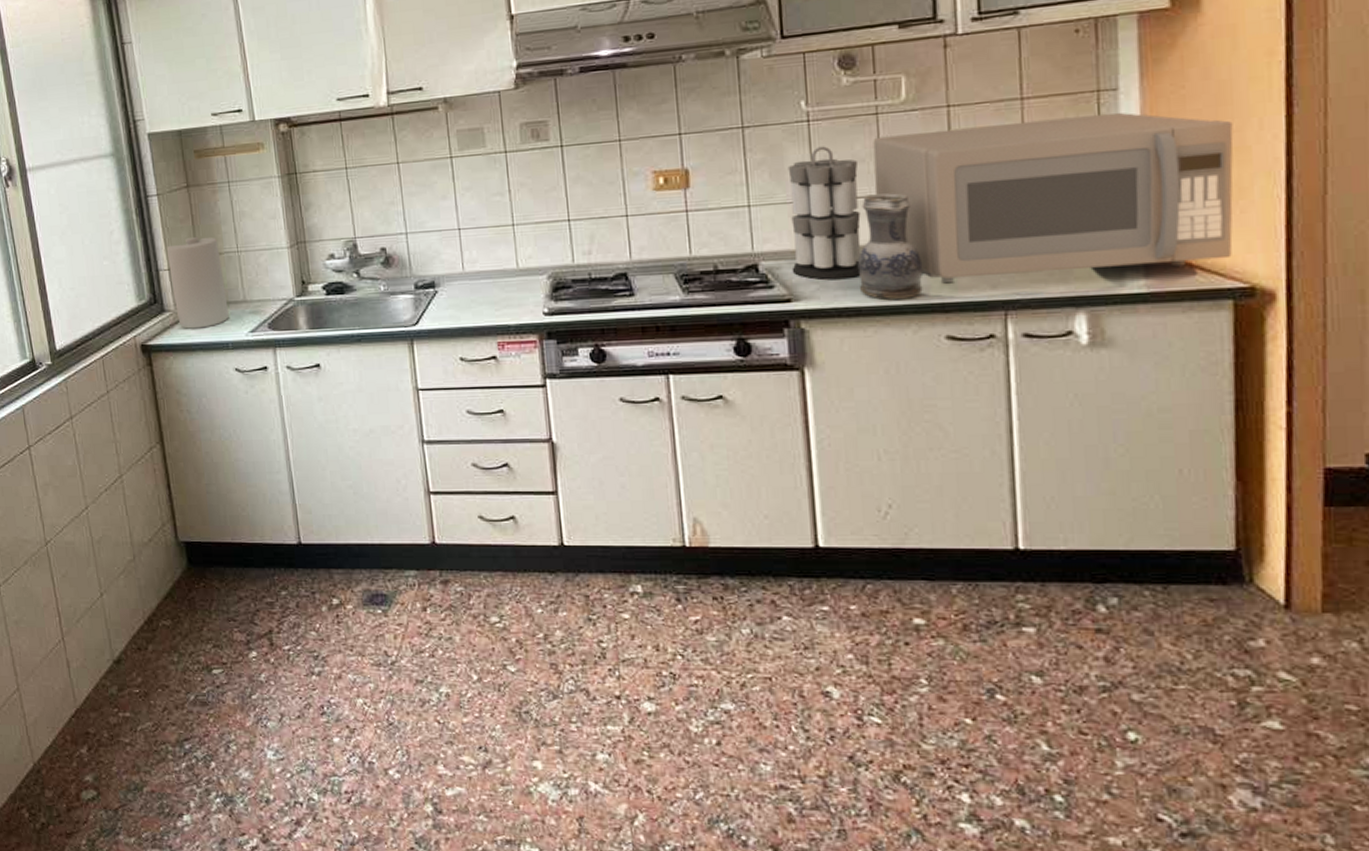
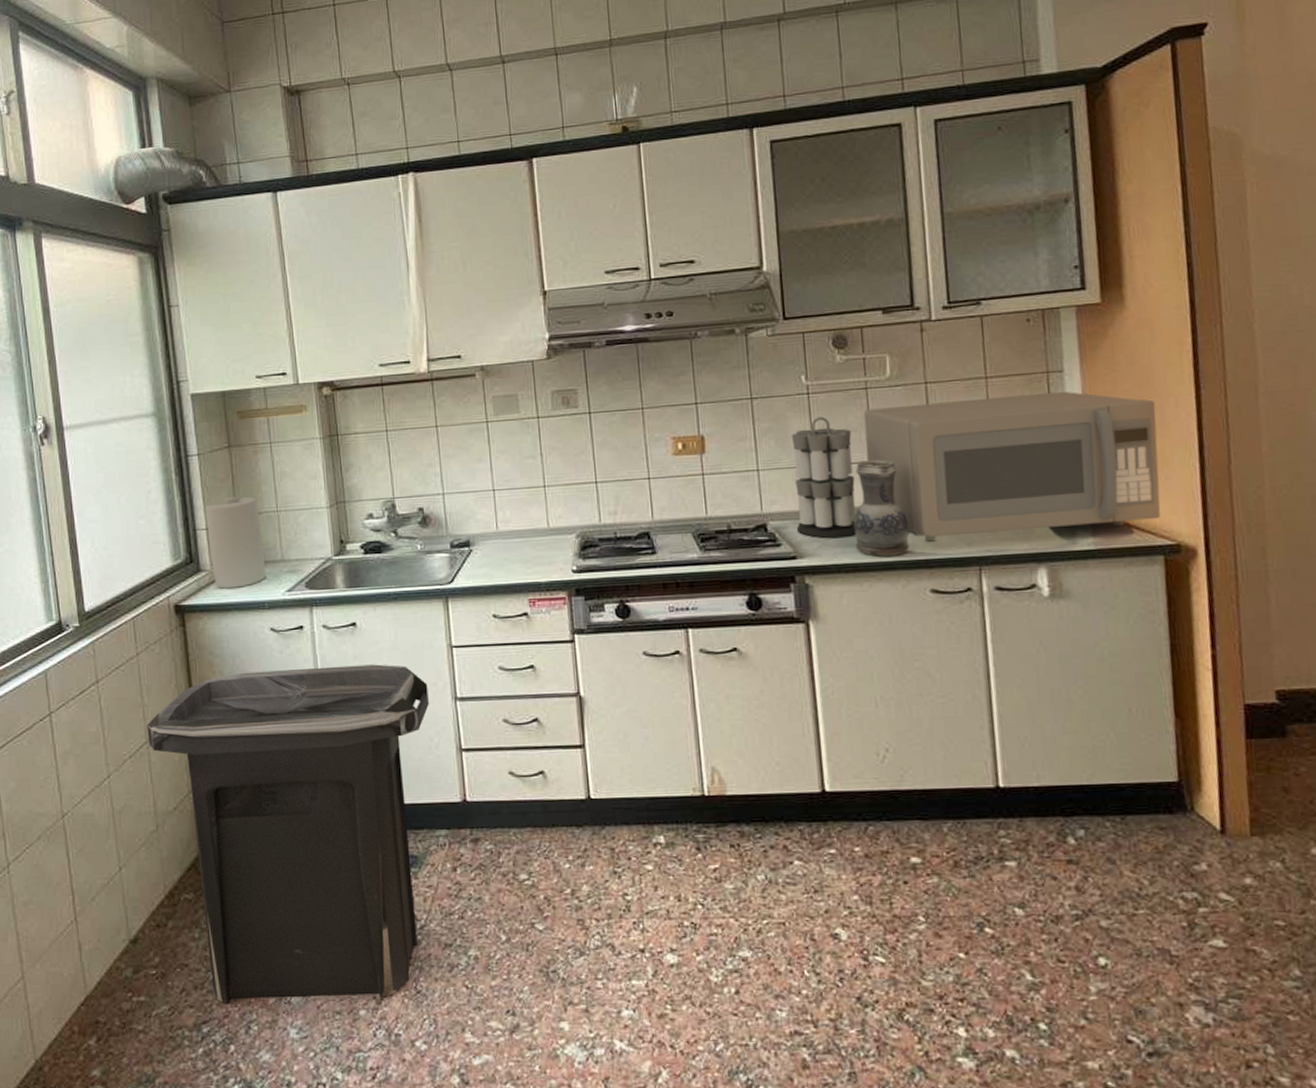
trash can: none [120,406,396,728] -> present [147,664,429,1005]

